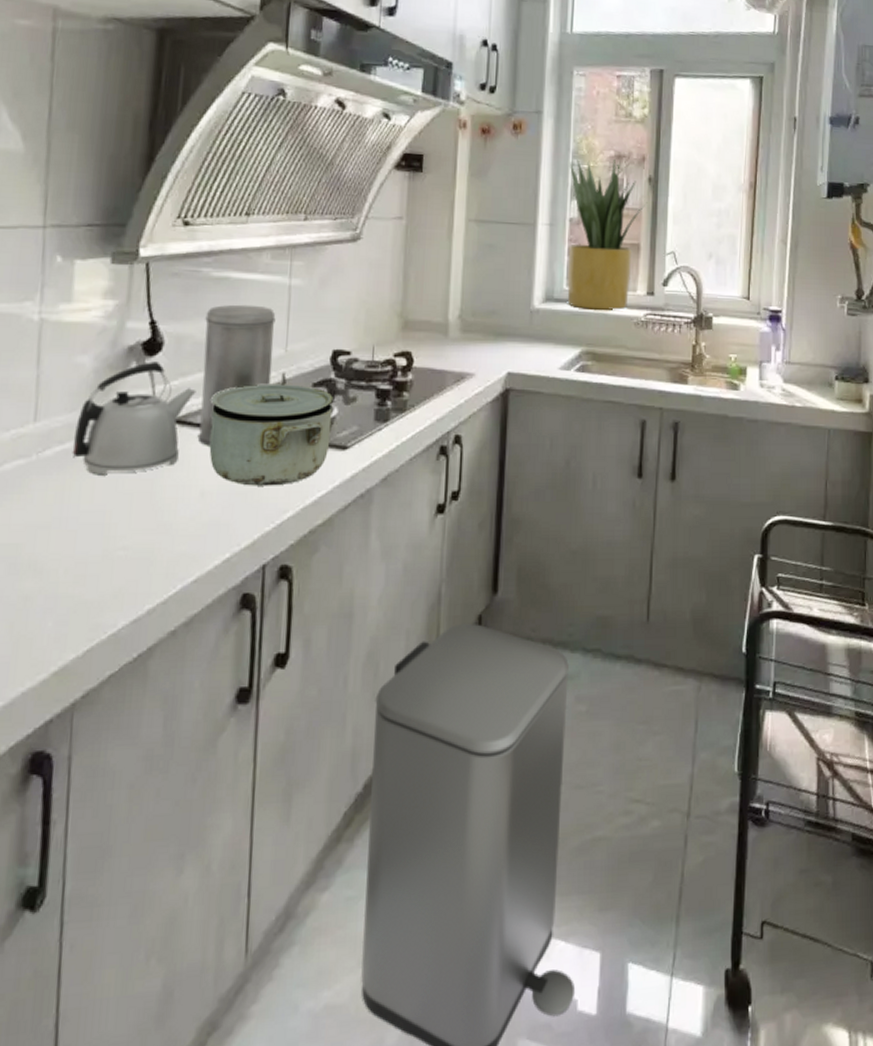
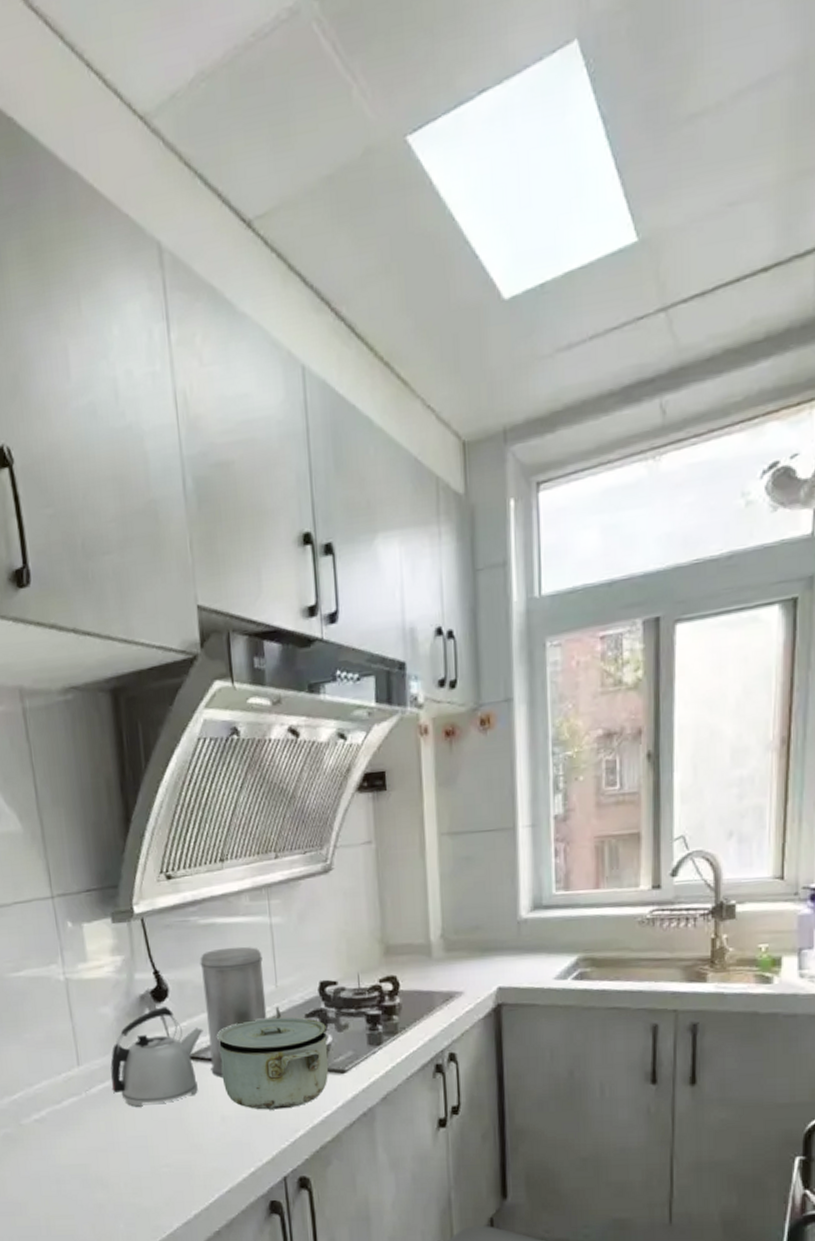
planter: present [566,159,648,310] -> none [550,739,648,913]

